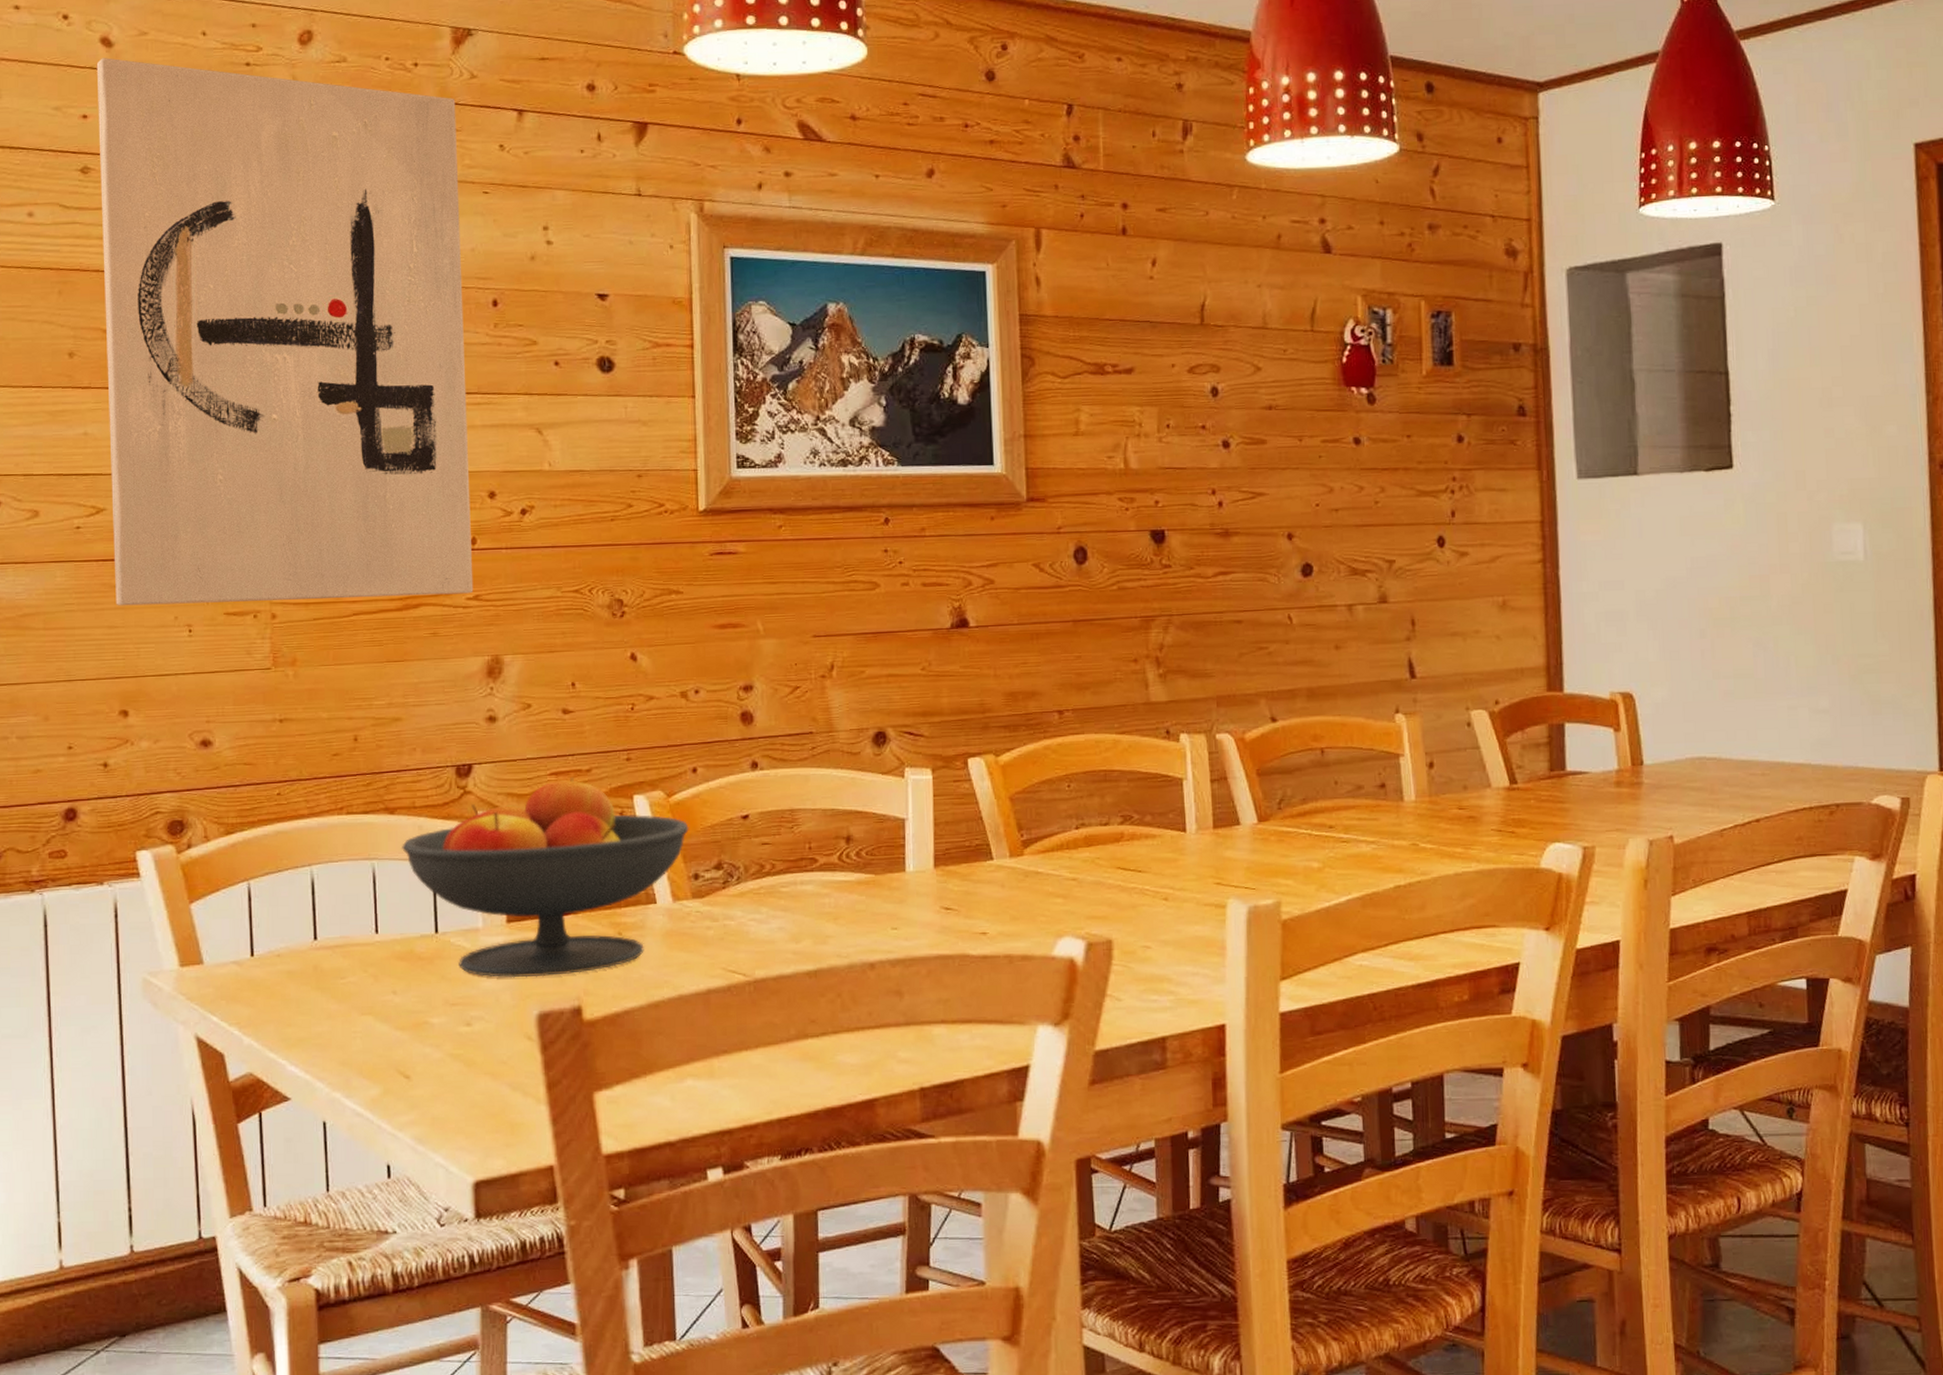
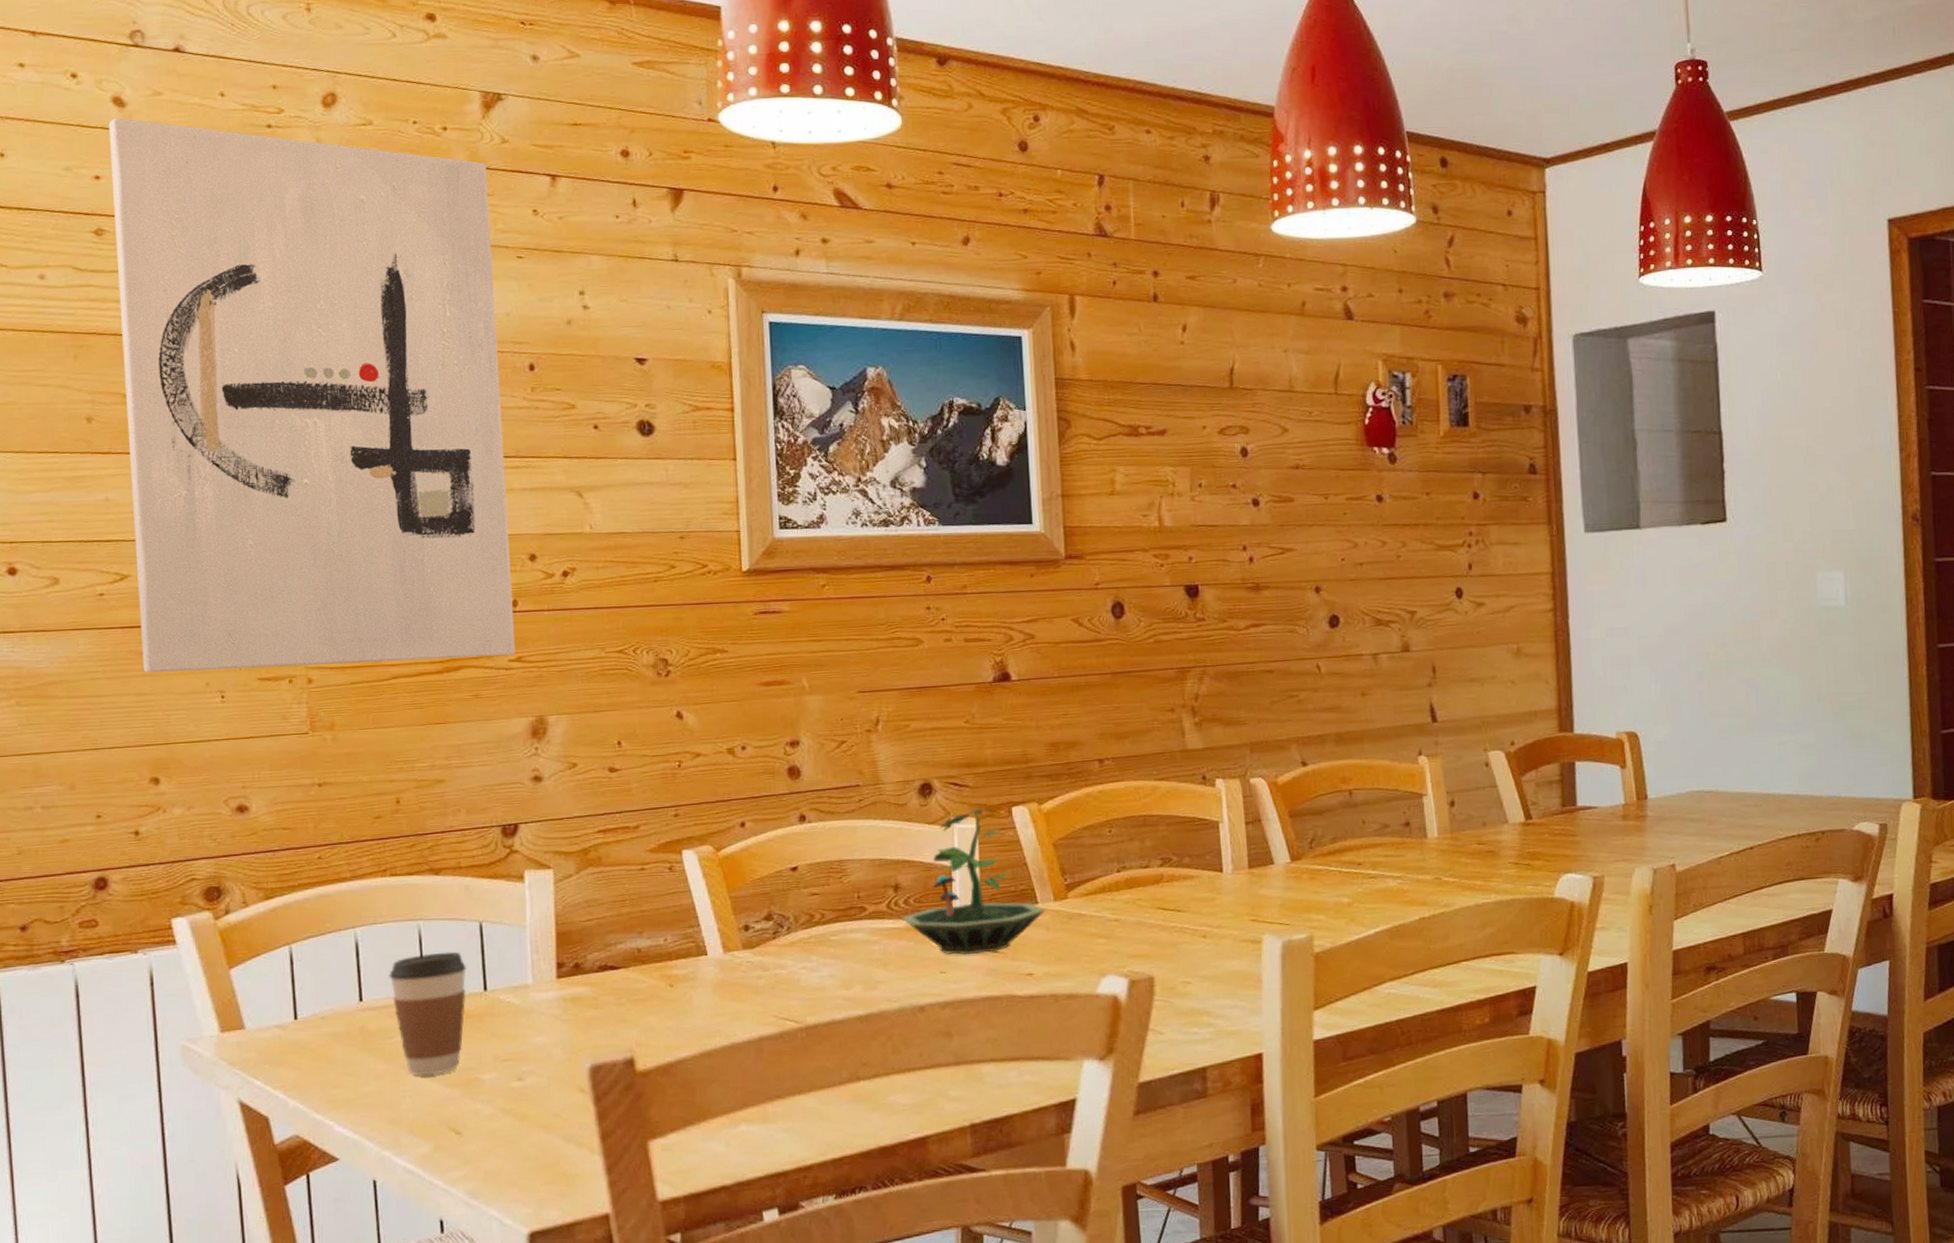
coffee cup: none [343,892,418,1018] -> present [389,951,466,1076]
fruit bowl: present [401,777,689,978] -> none [447,834,738,1033]
terrarium: none [852,759,1001,912] -> present [900,809,1046,956]

